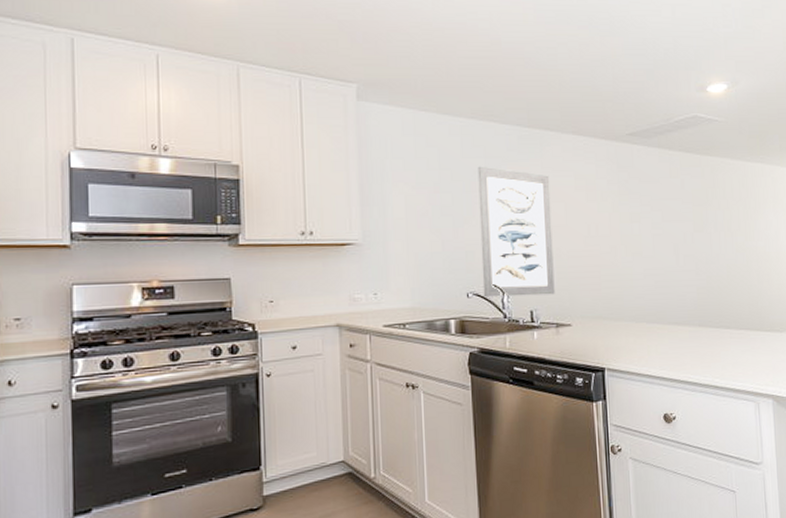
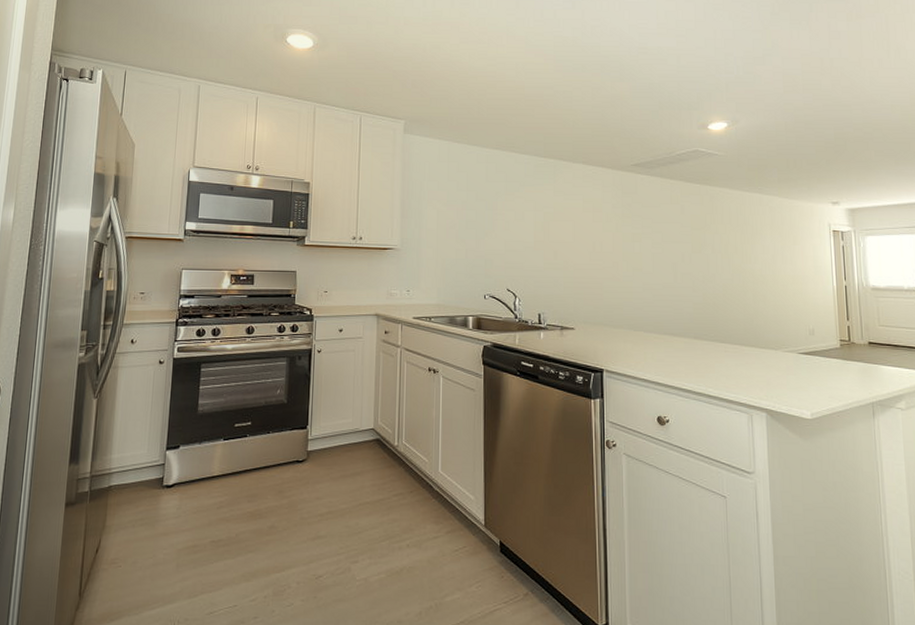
wall art: present [477,166,555,298] -> none [498,188,561,301]

